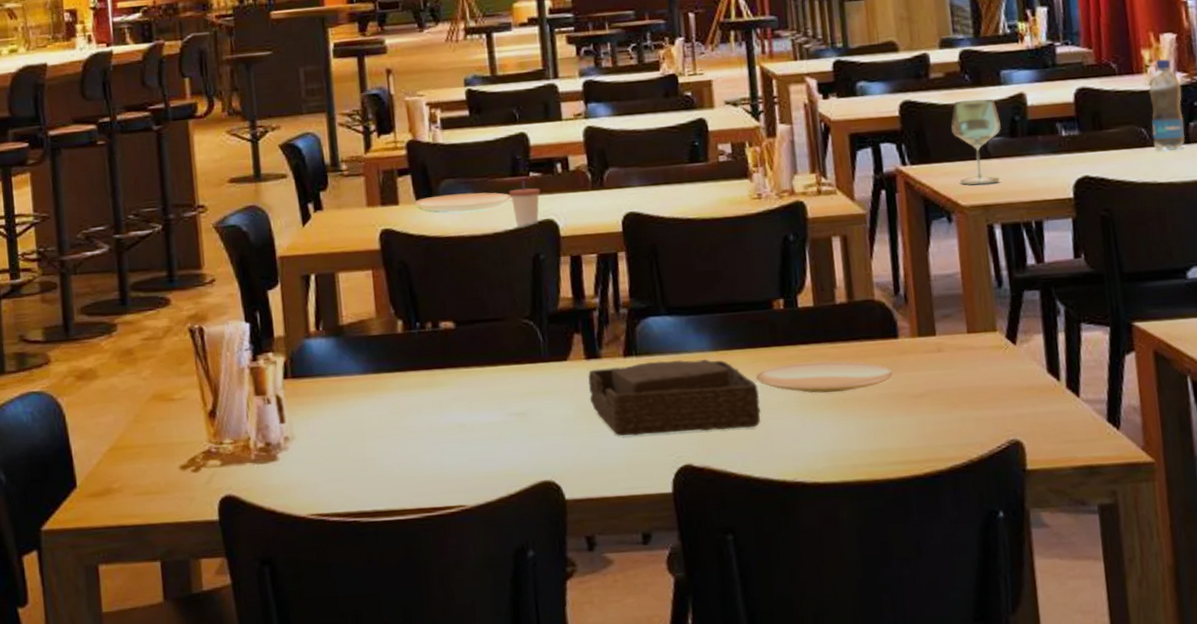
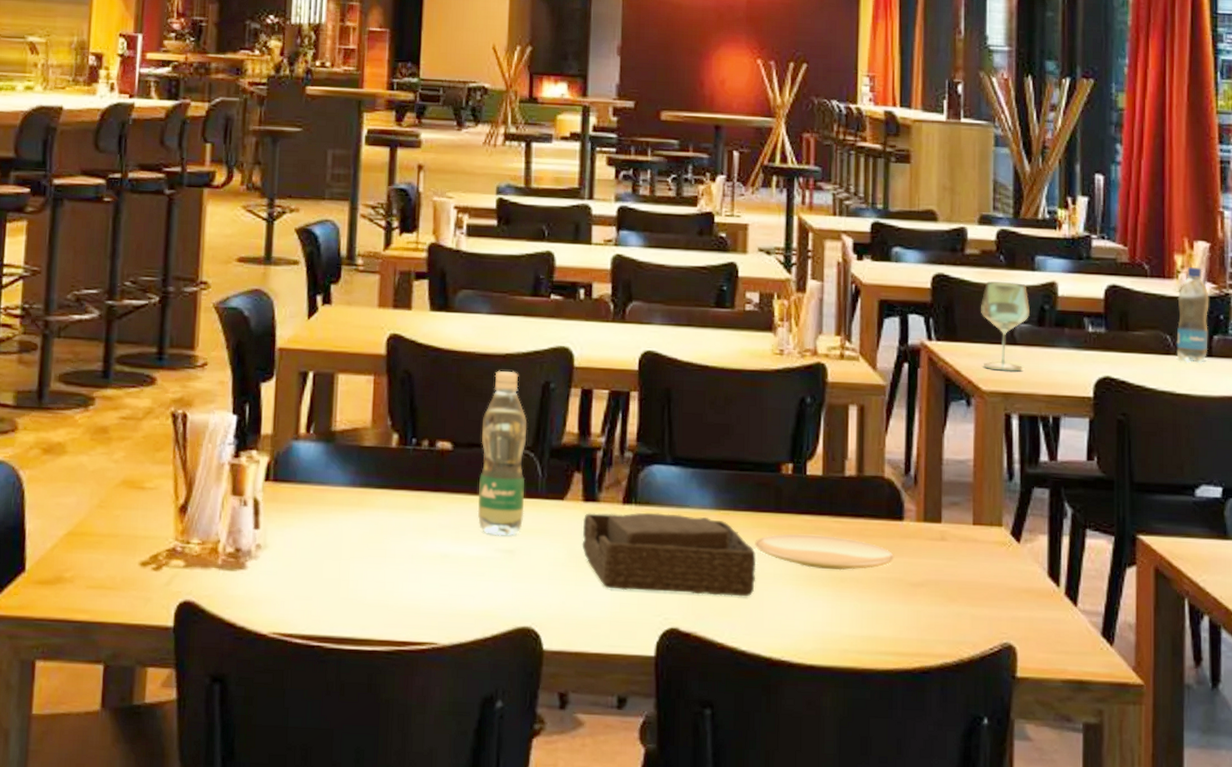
plate: present [413,192,511,213] -> none [427,306,529,328]
bottle: none [479,248,531,401] -> present [477,370,528,536]
cup: present [509,181,541,229] -> none [527,302,560,353]

